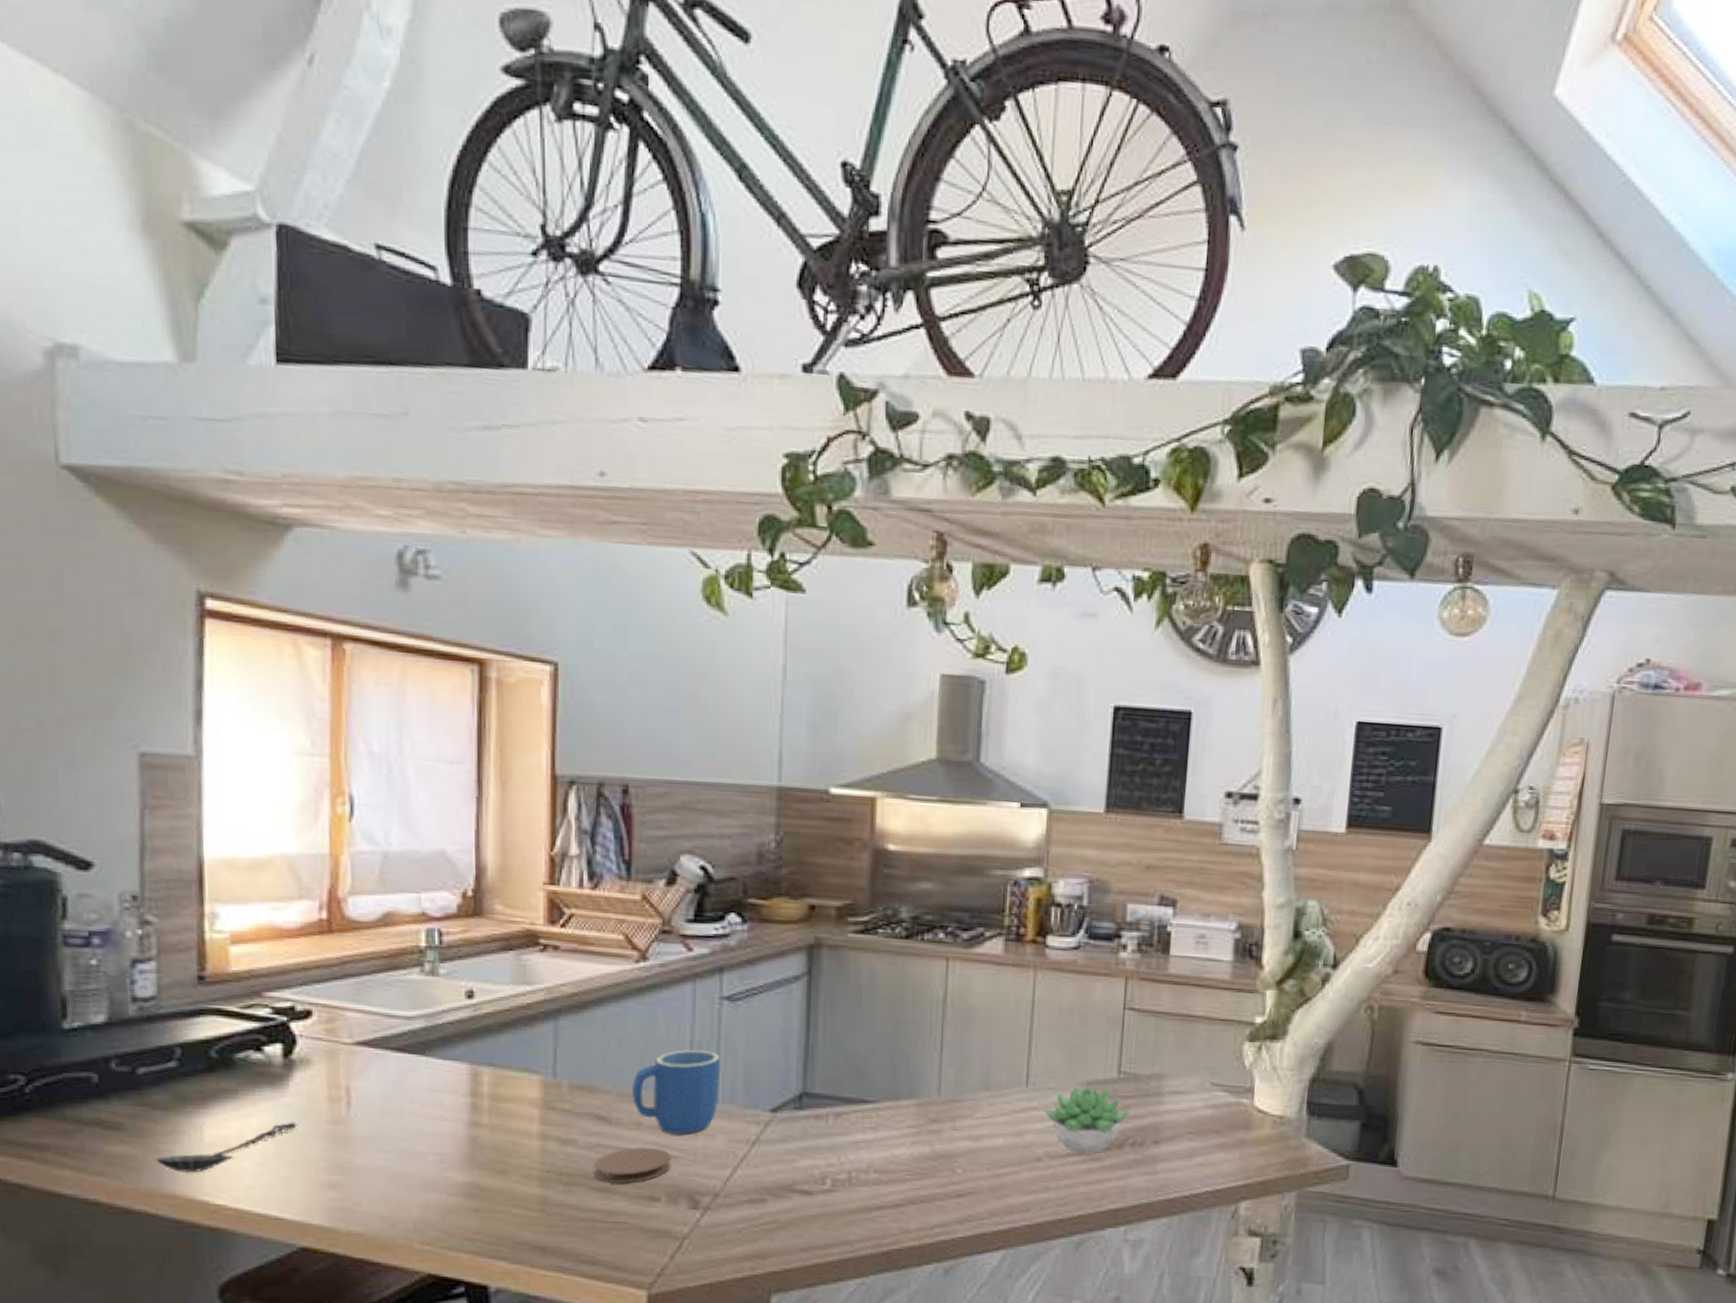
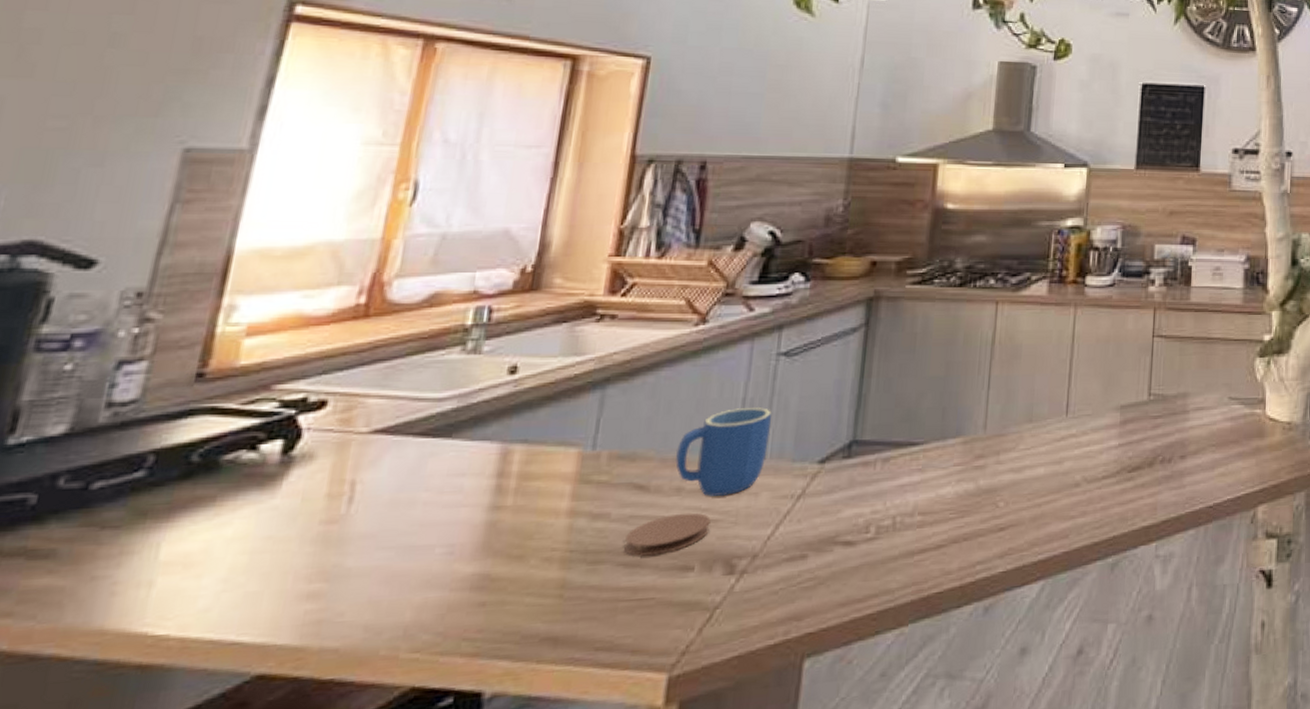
spoon: present [155,1122,298,1174] -> none [87,526,284,602]
succulent plant: present [1043,1085,1132,1154] -> none [1081,410,1161,475]

